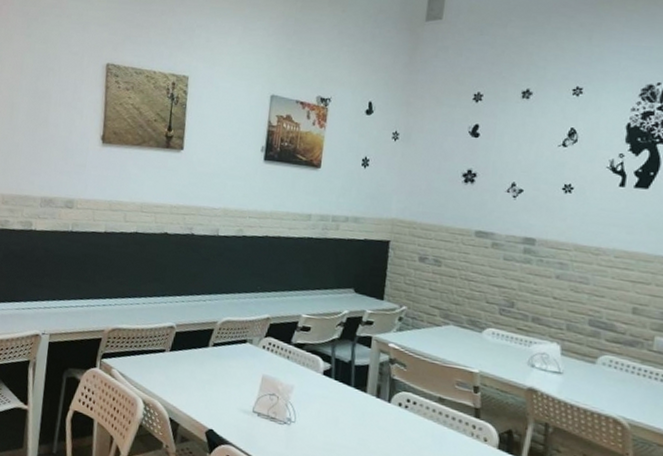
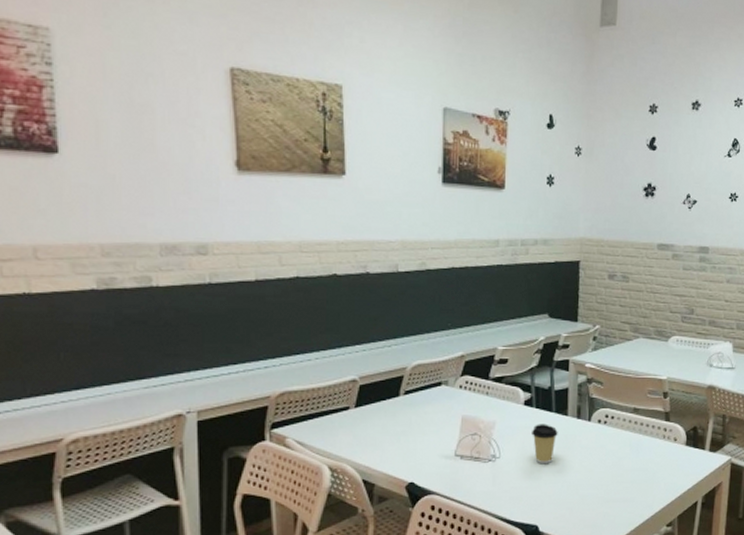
coffee cup: none [328,395,356,438] -> present [532,424,558,464]

